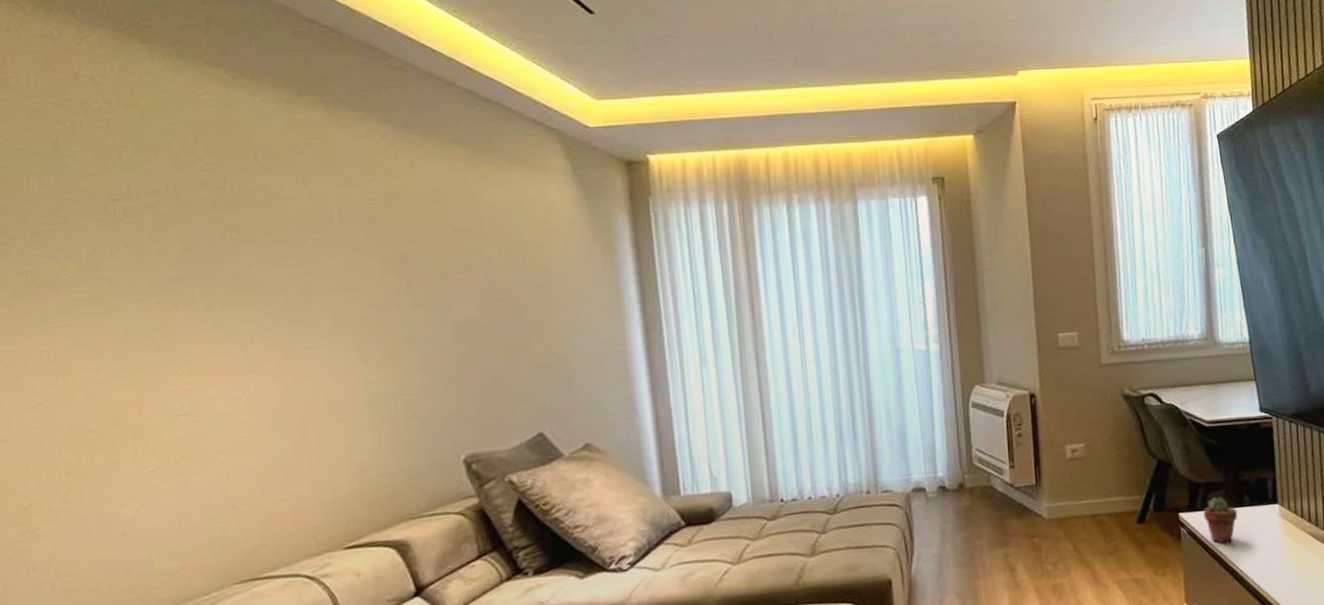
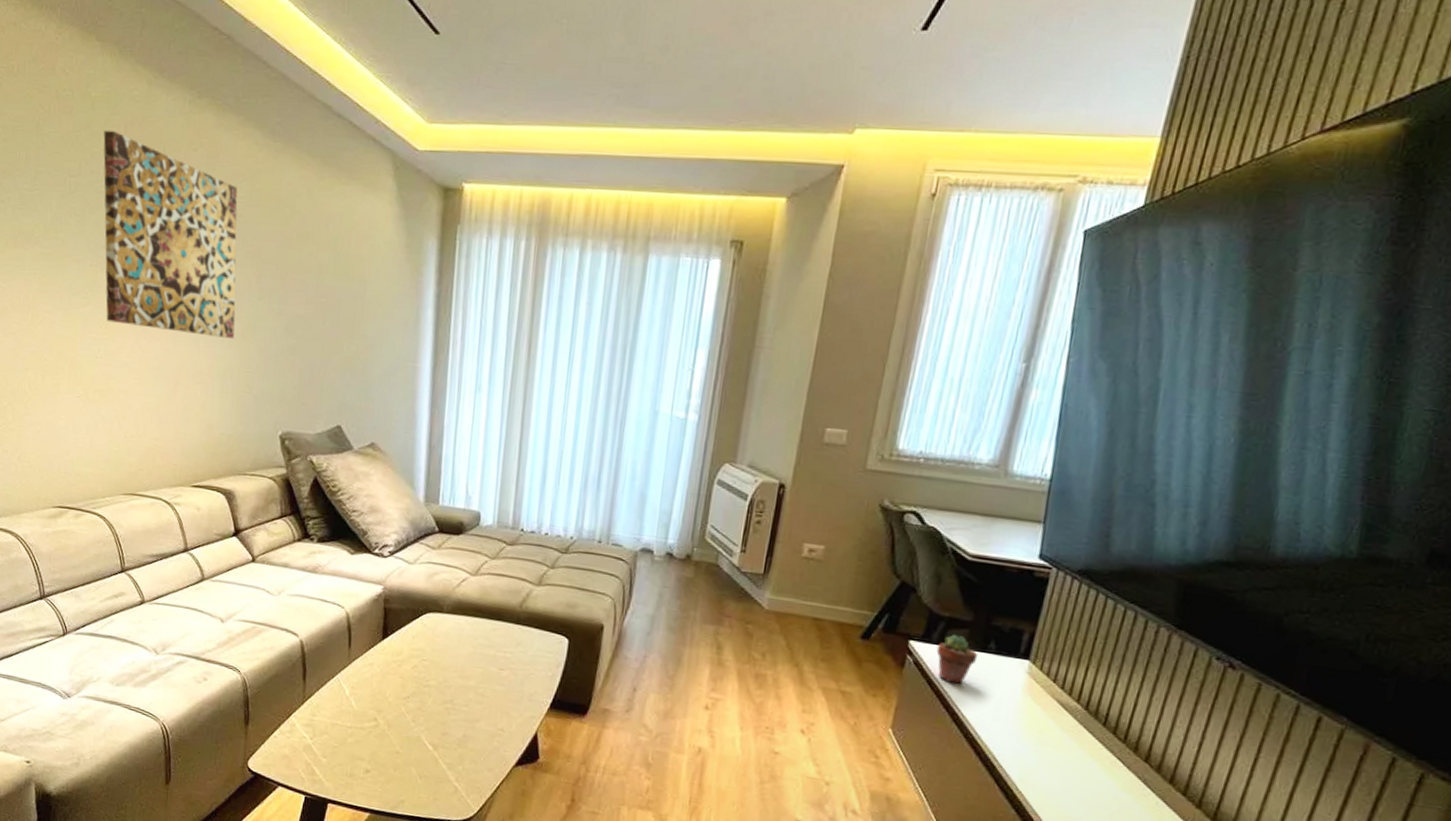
wall art: none [162,141,385,369] -> present [103,130,238,338]

